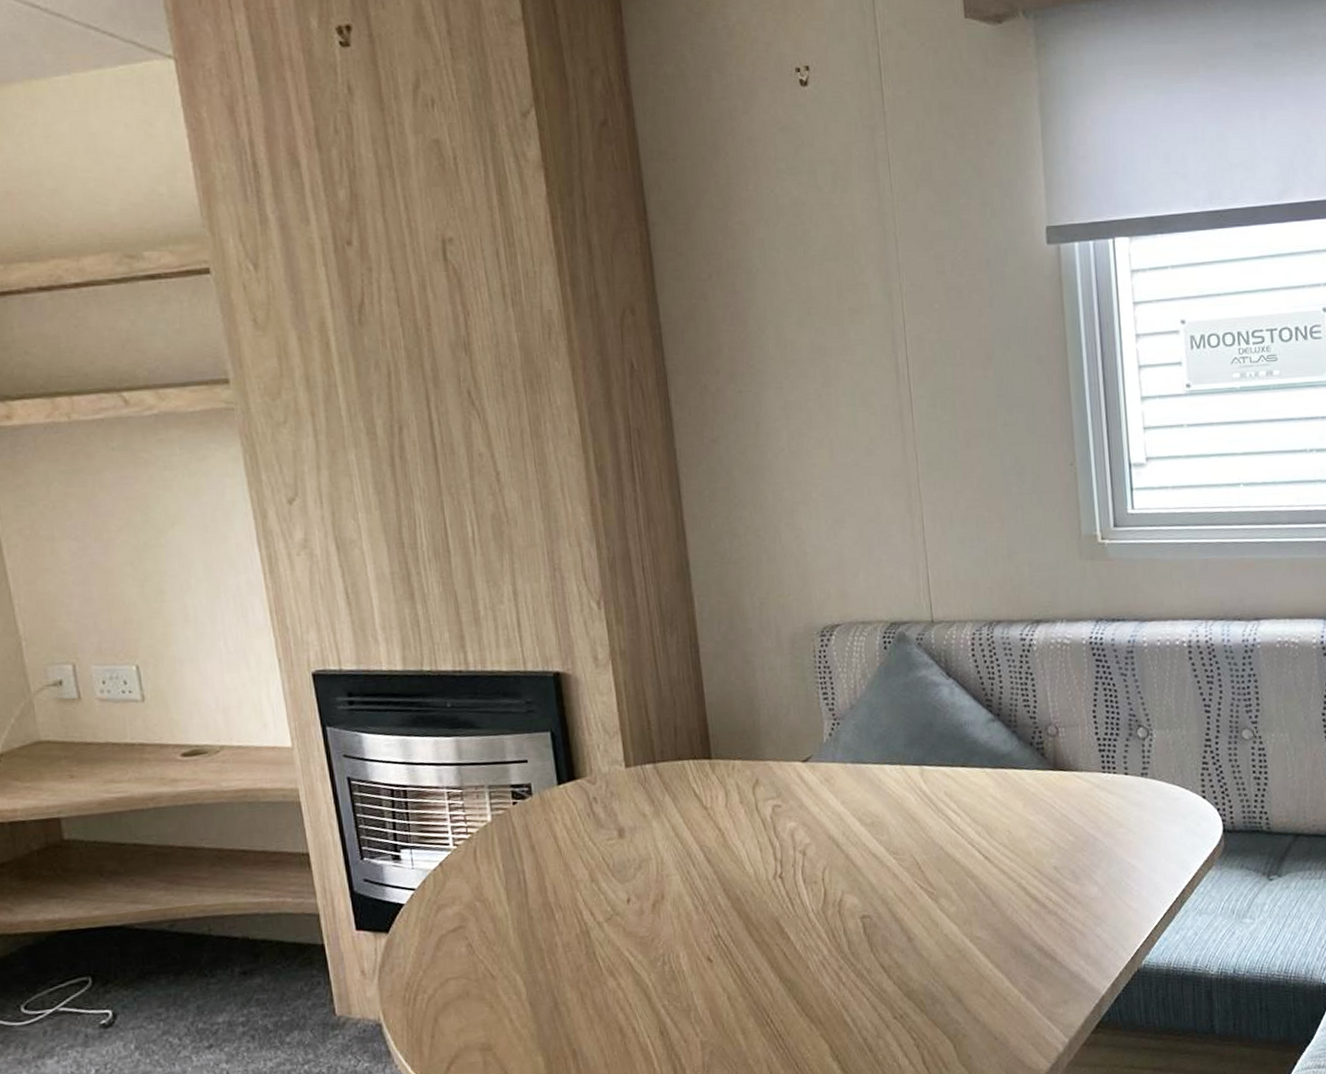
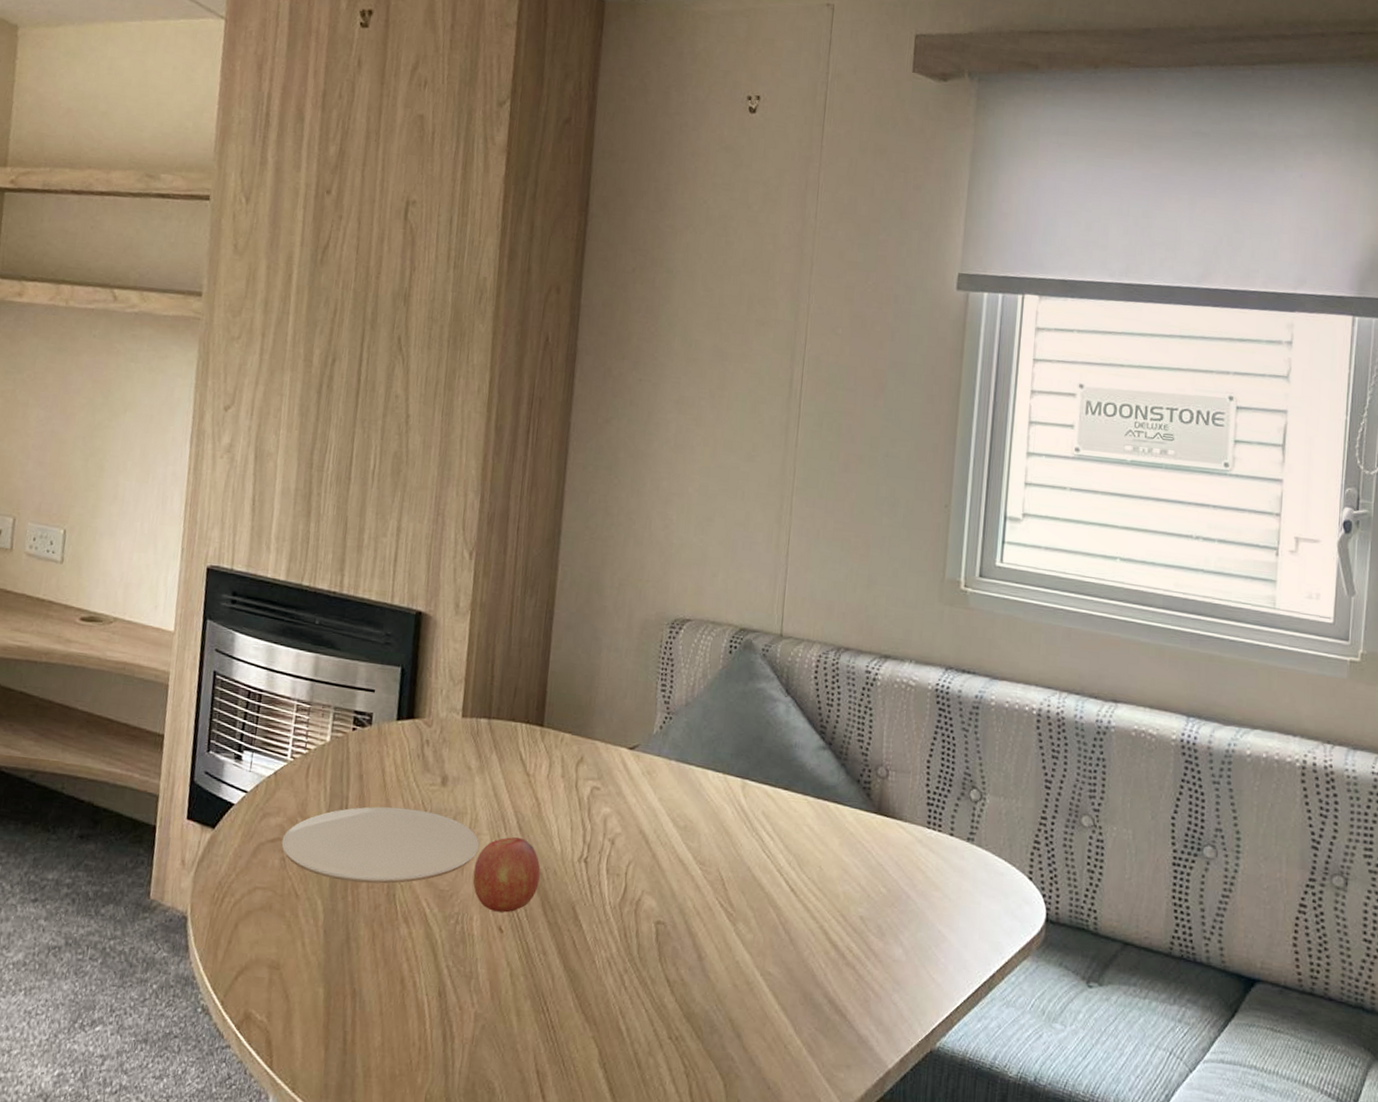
plate: none [463,865,671,953] -> present [281,806,480,884]
fruit: none [670,870,739,945] -> present [473,837,541,913]

